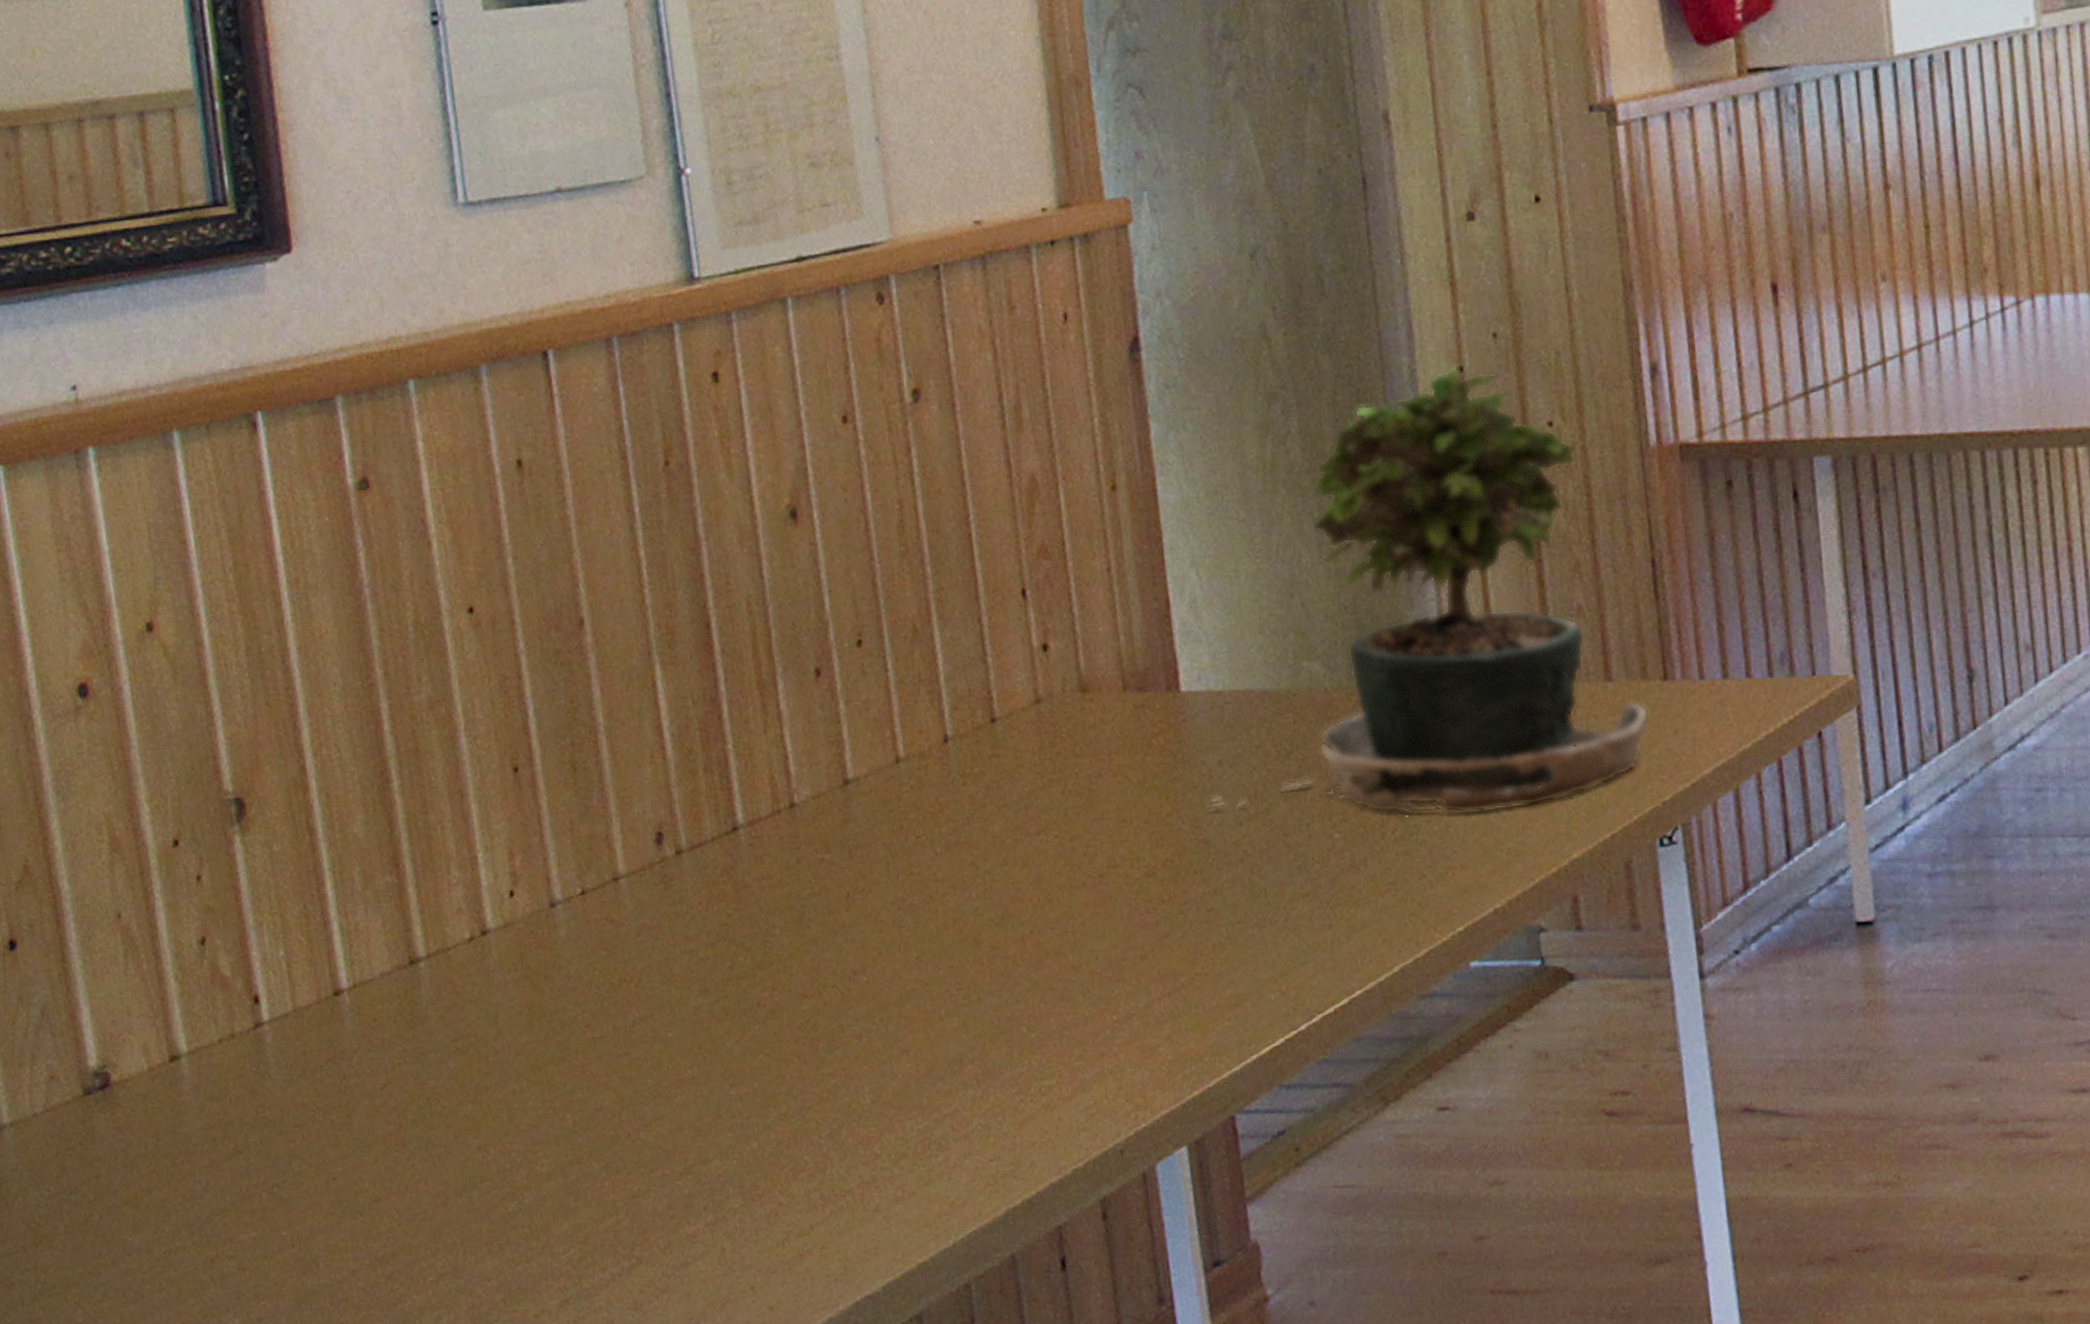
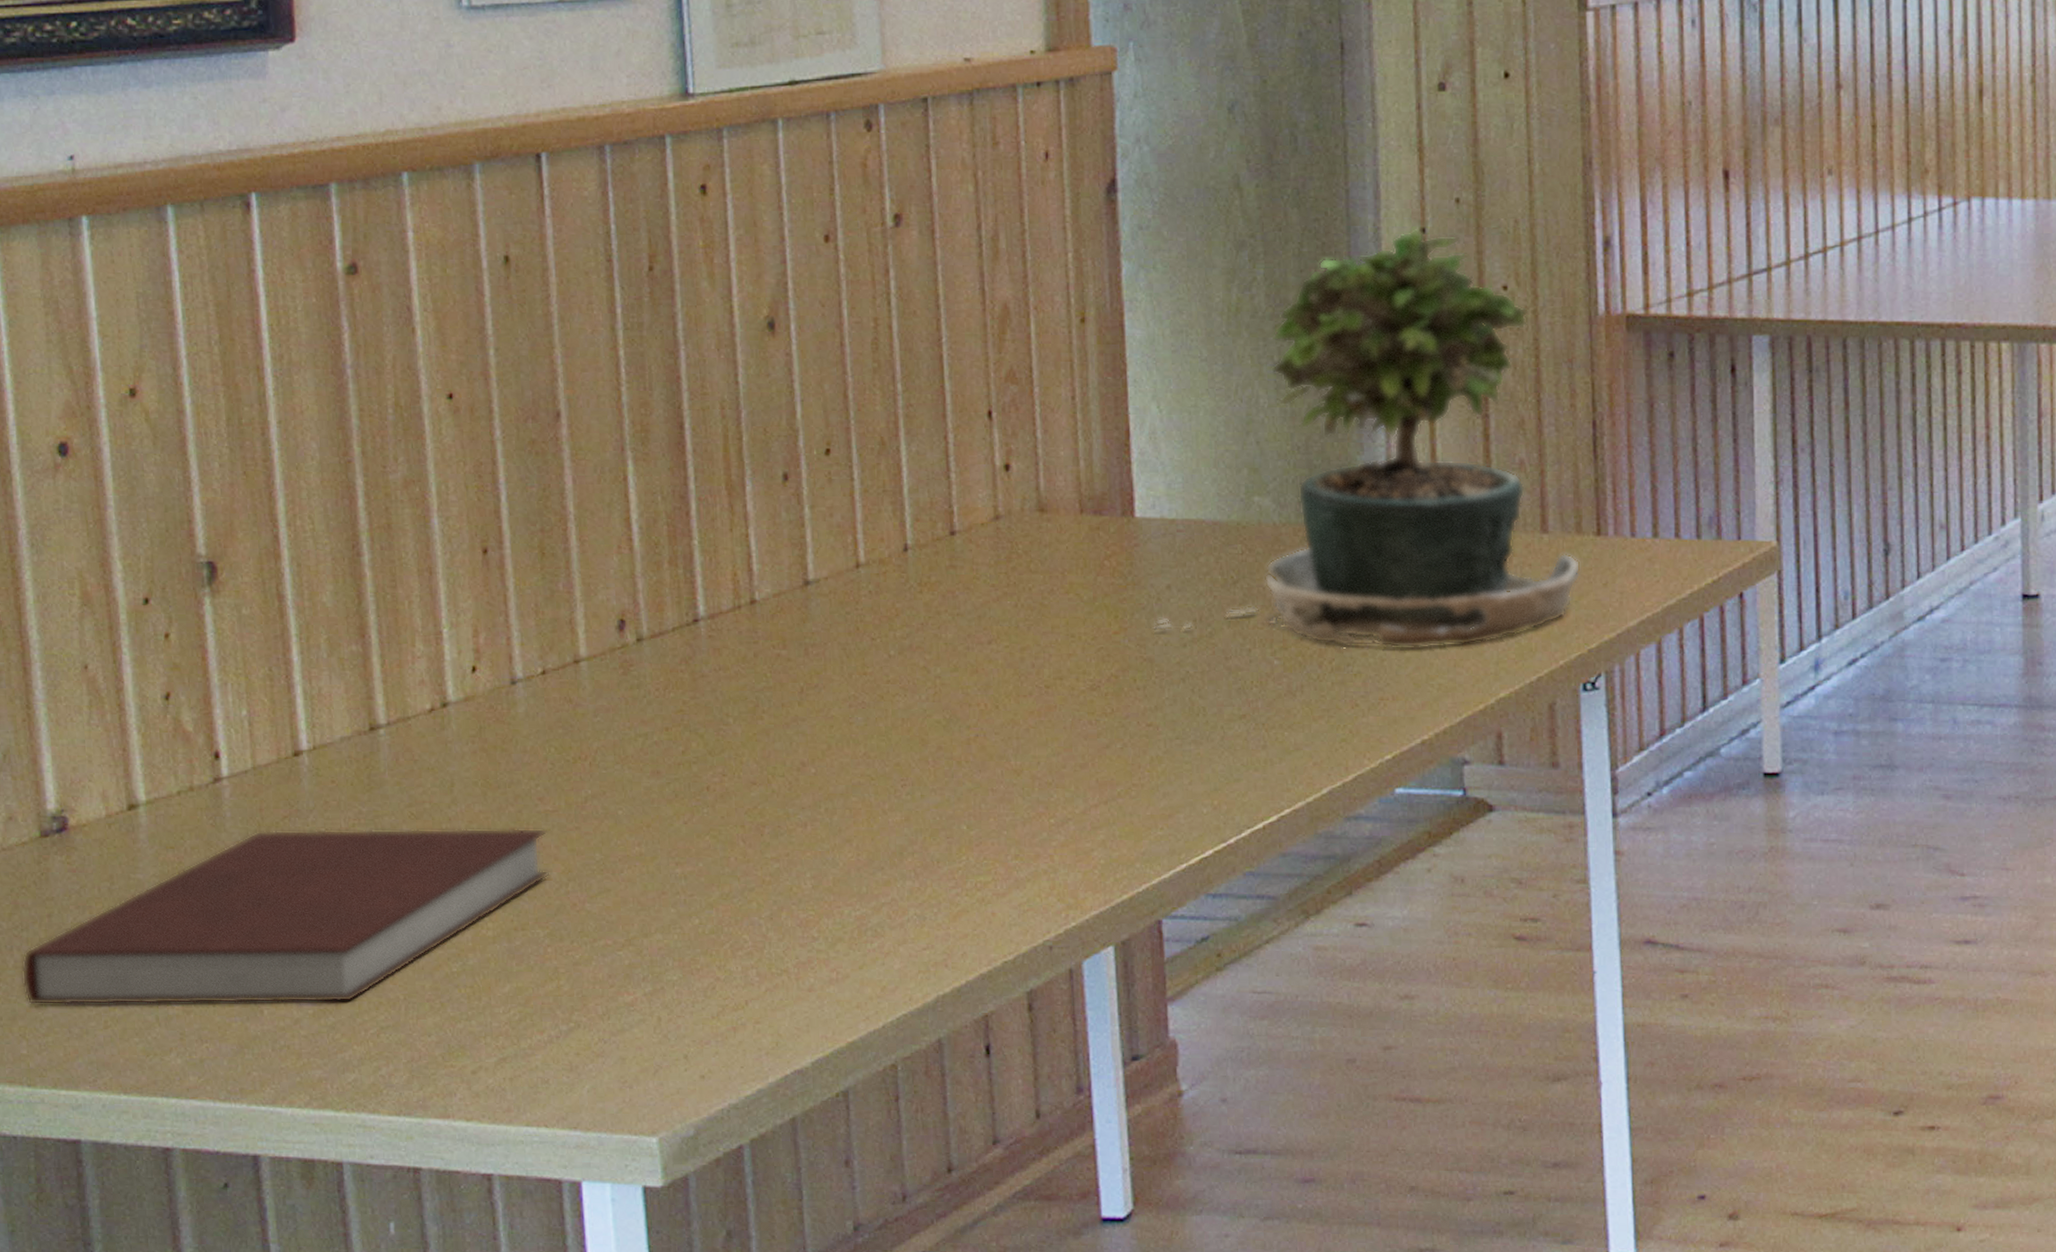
notebook: none [72,1056,602,1271] -> present [21,828,550,1006]

